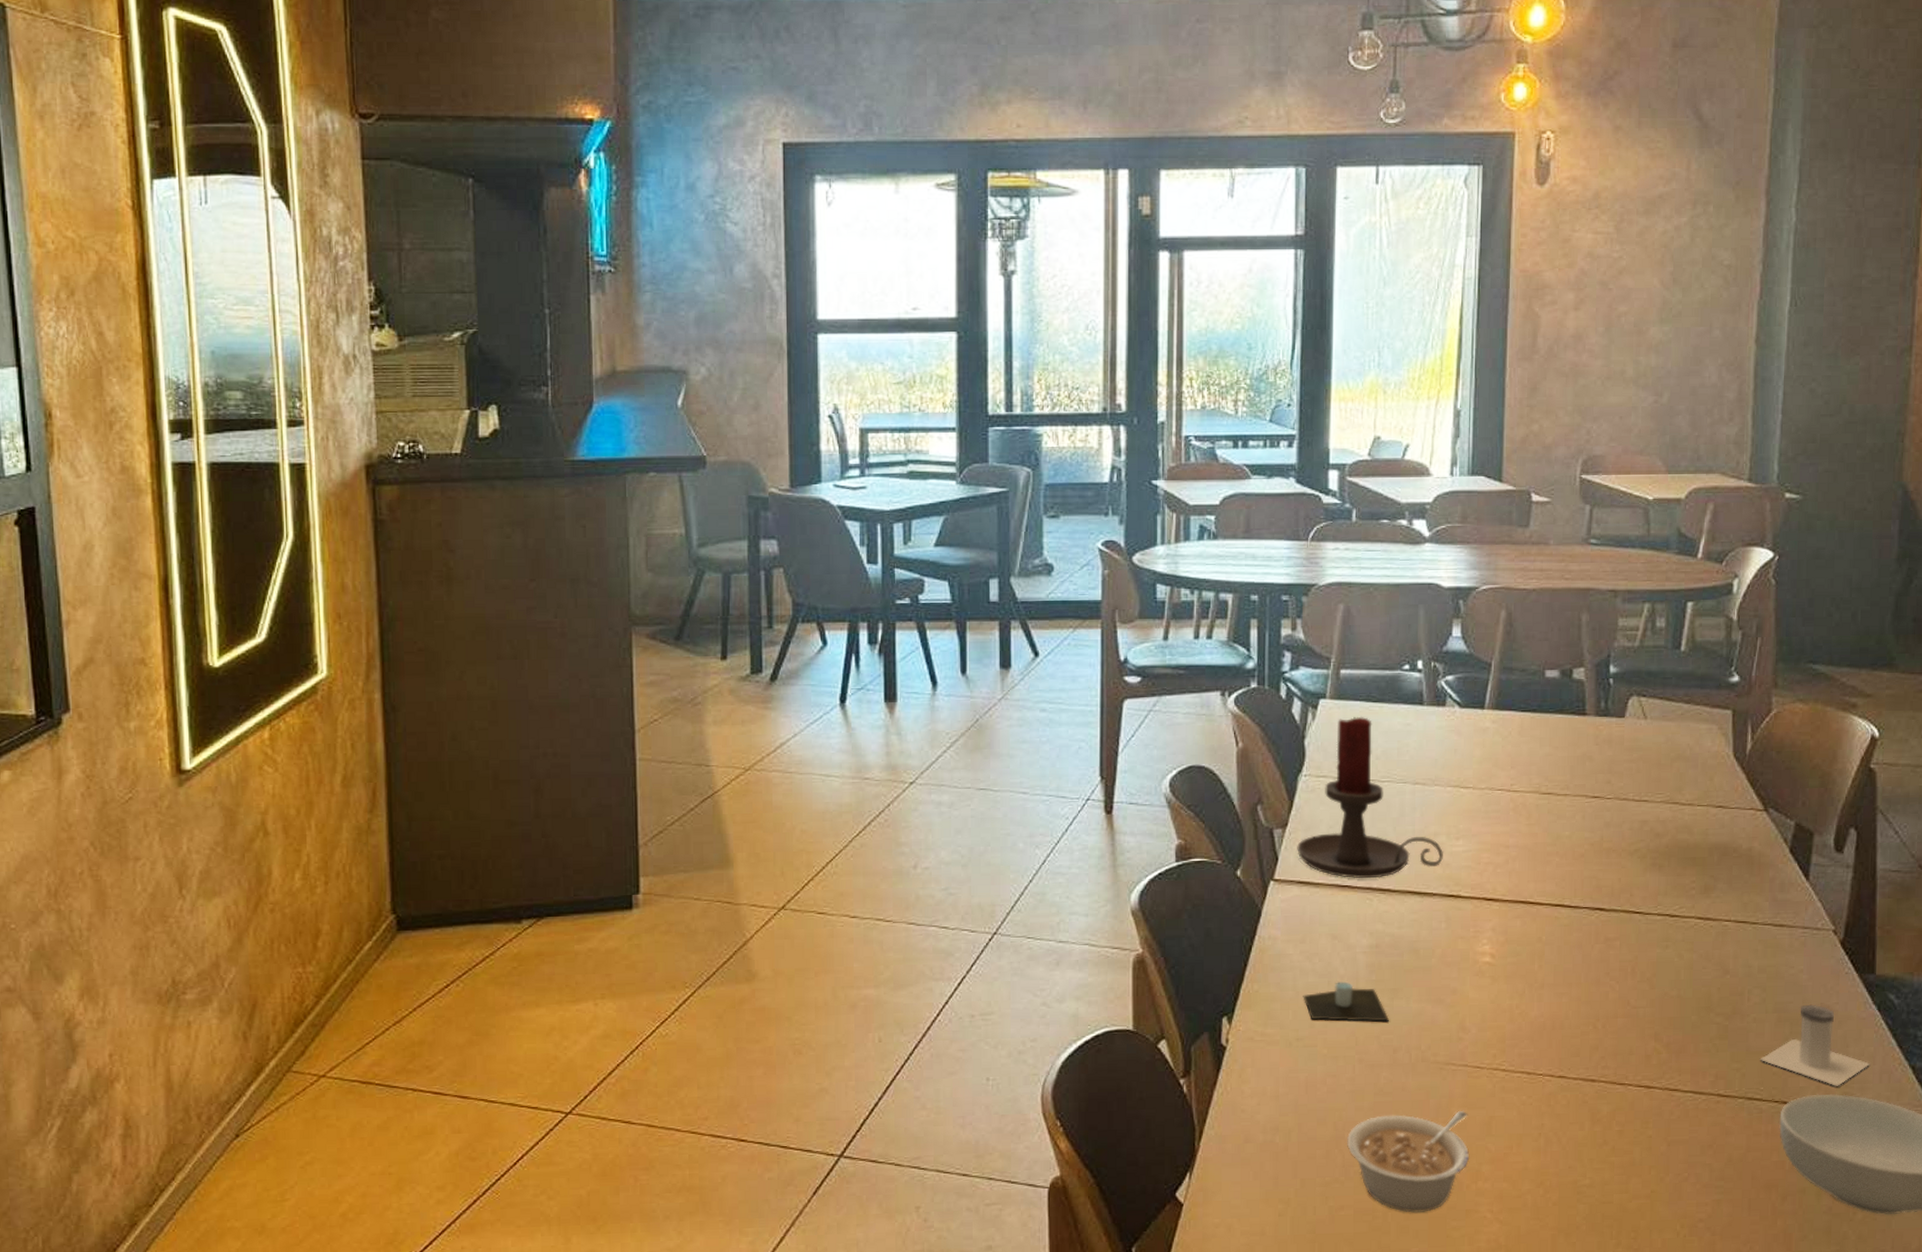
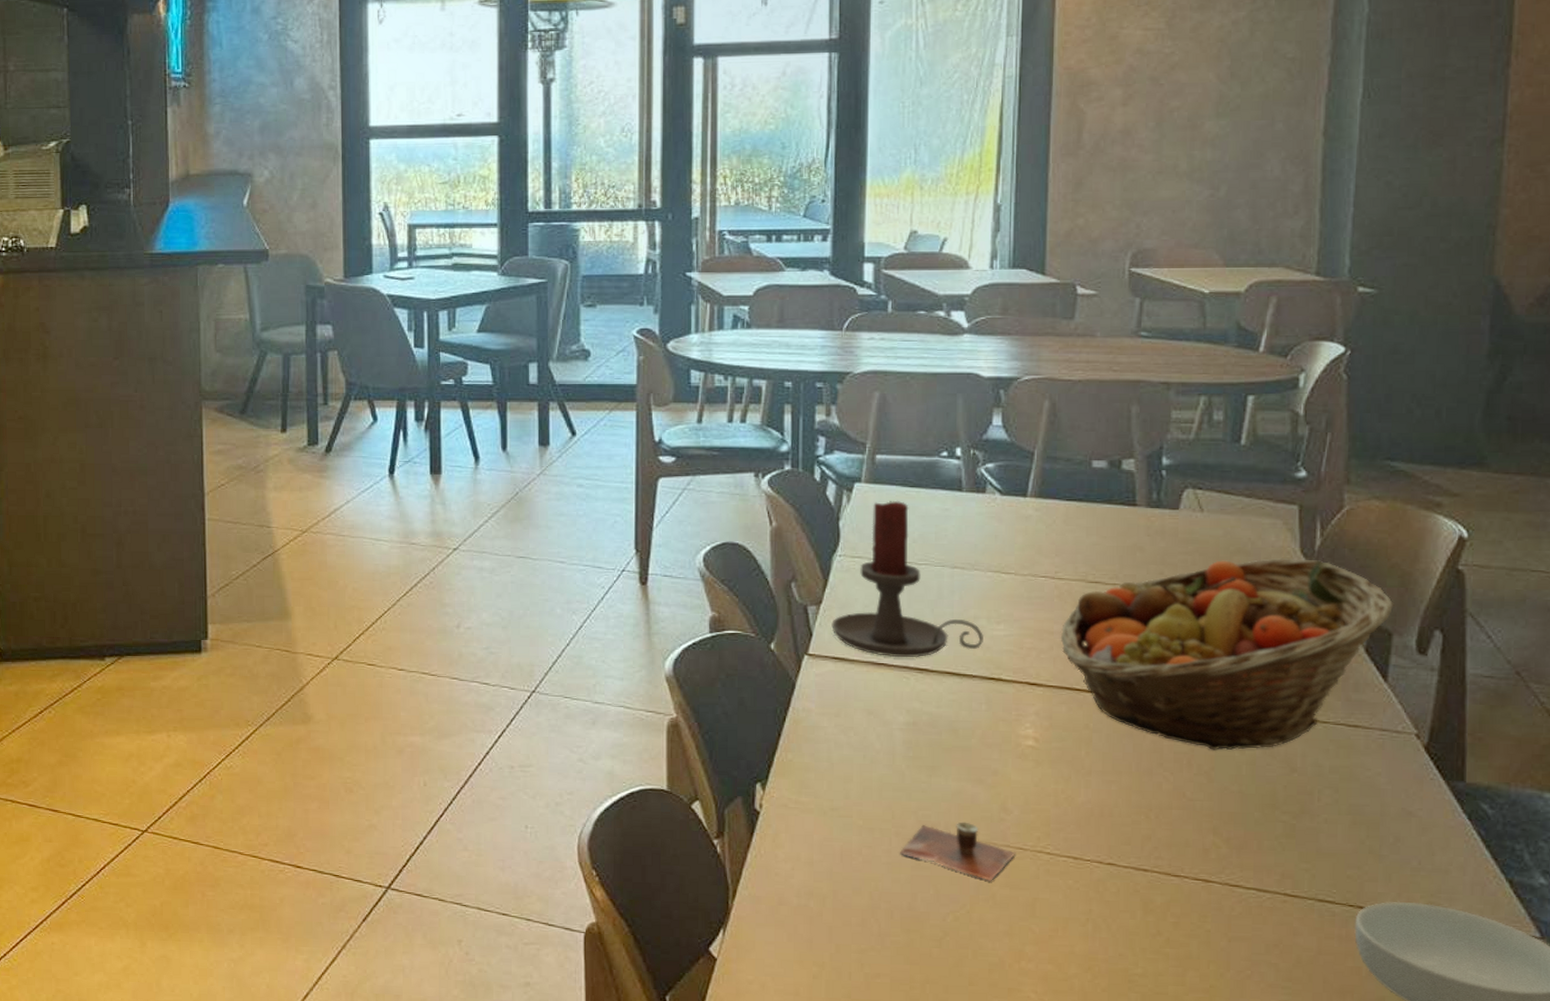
cup: present [1303,981,1389,1022] -> none [837,756,927,798]
legume: present [1347,1110,1470,1213] -> none [883,889,1012,987]
cup: none [1363,1044,1474,1102] -> present [900,822,1016,881]
fruit basket: none [1515,763,1815,957] -> present [1060,558,1394,750]
salt shaker: present [1759,1004,1870,1086] -> none [1331,808,1459,895]

